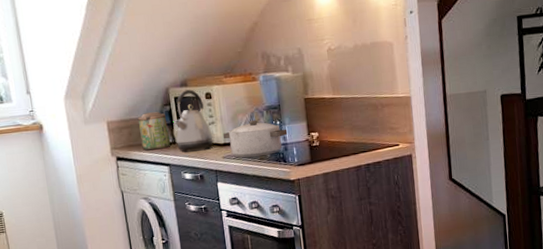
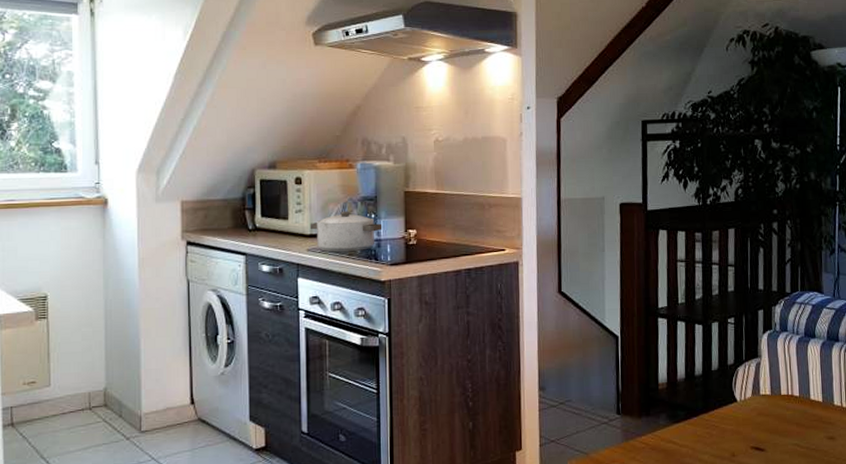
canister: present [137,112,171,151] -> none [216,194,250,236]
kettle: present [174,89,214,152] -> none [255,172,300,241]

